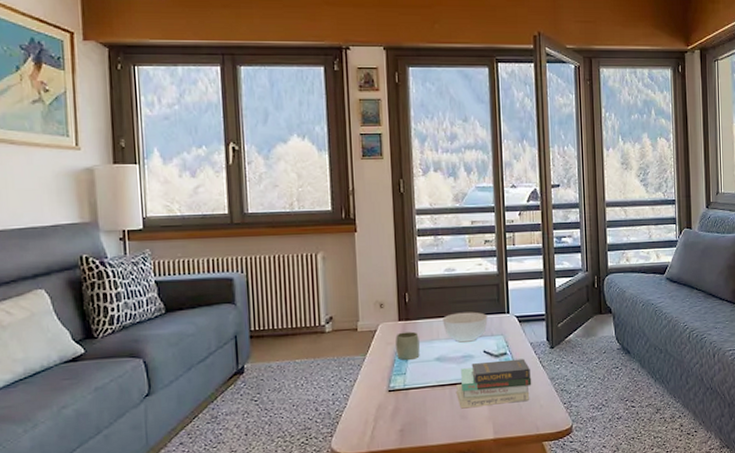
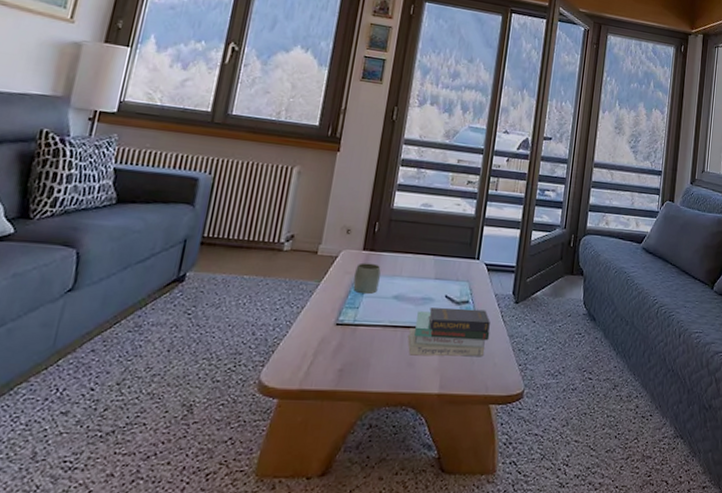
bowl: present [442,311,488,344] -> none [408,250,457,285]

